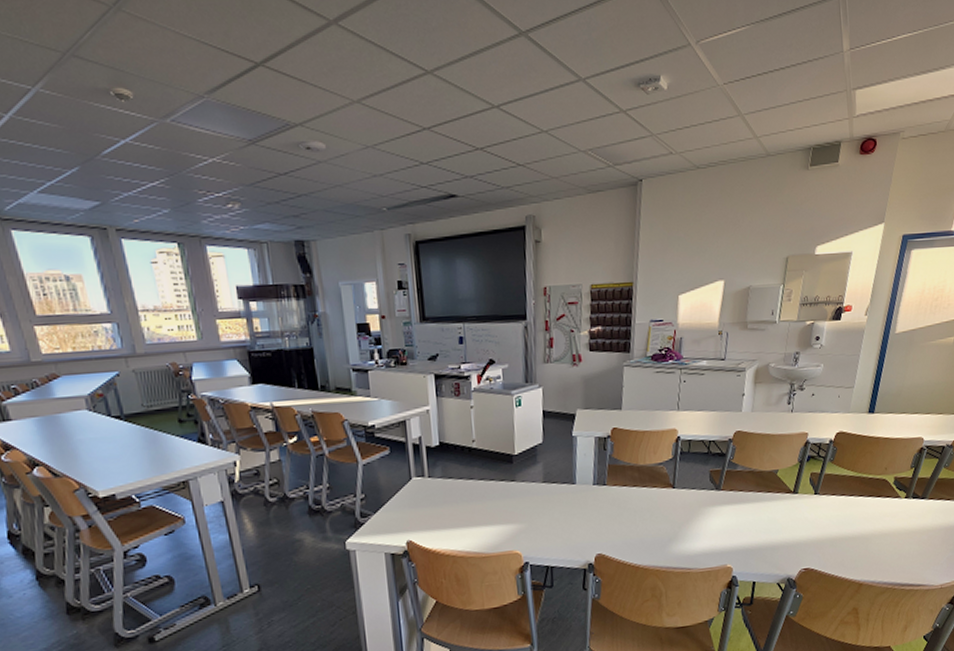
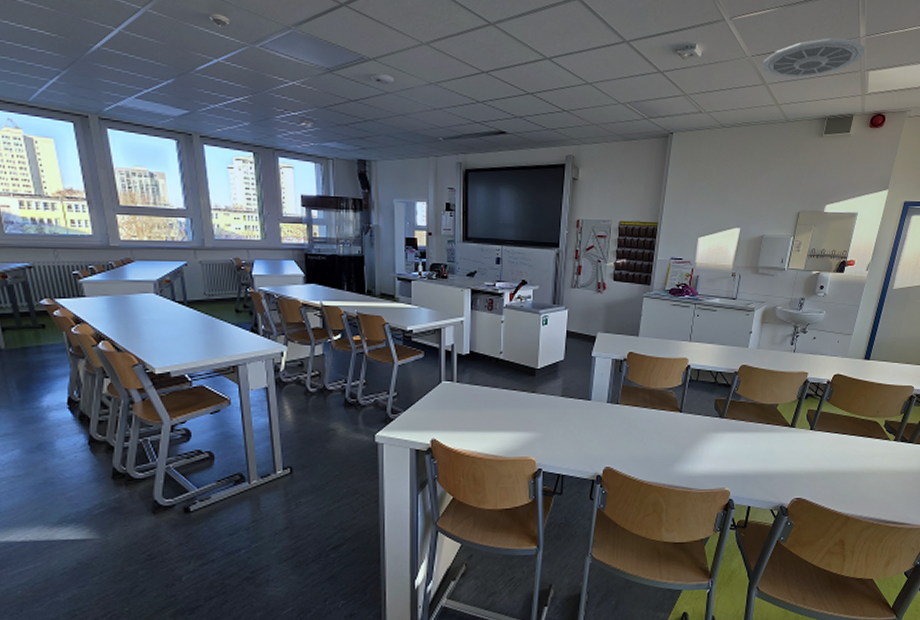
ceiling vent: none [737,54,851,106] -> present [764,38,866,78]

